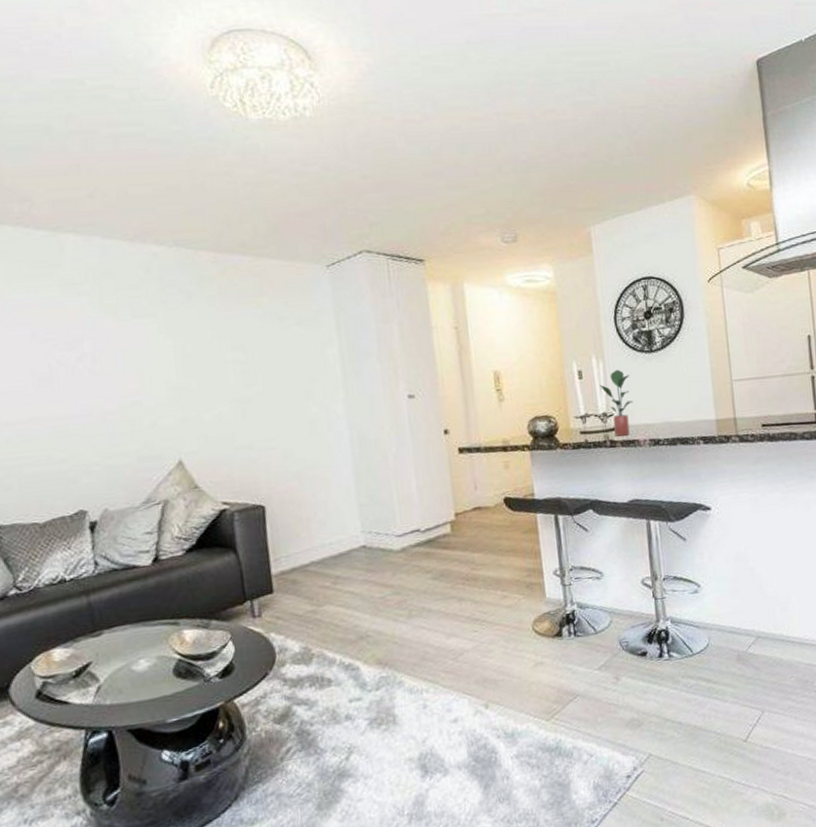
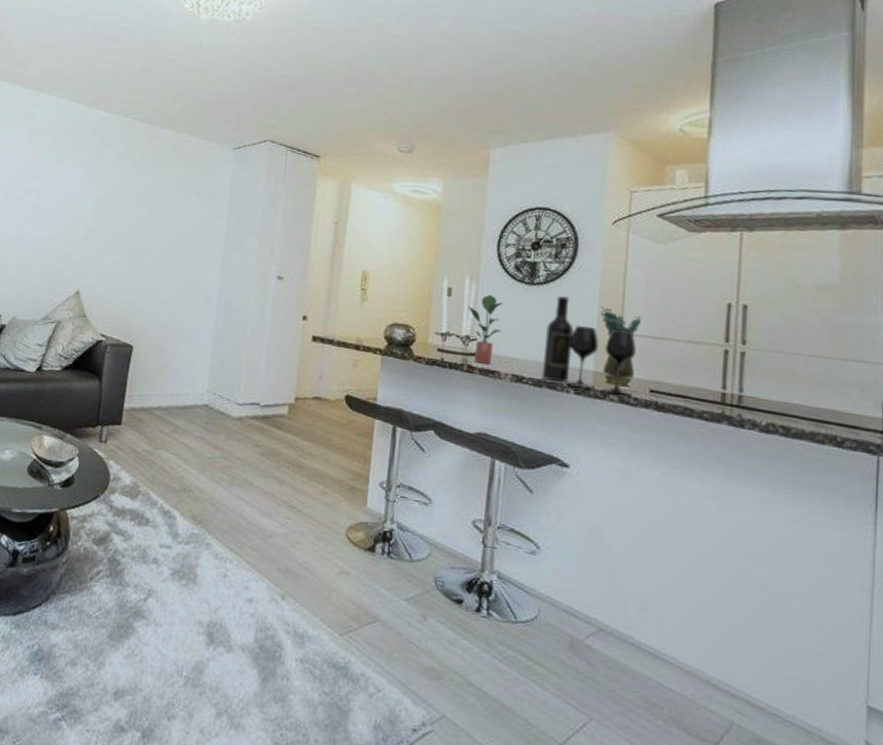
wine bottle: none [670,357,697,437] -> present [542,296,574,382]
wine glass: none [692,377,749,437] -> present [565,326,636,396]
vase: none [711,359,748,429] -> present [600,306,642,387]

